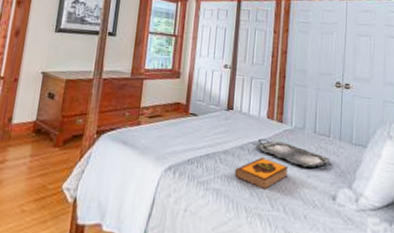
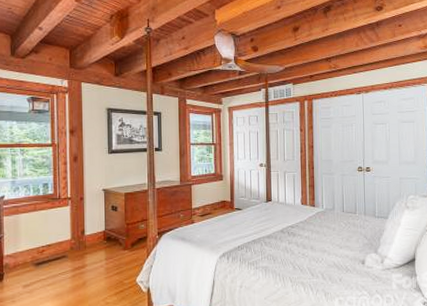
hardback book: present [235,157,289,190] -> none [279,237,324,263]
serving tray: present [255,138,332,167] -> none [294,222,360,240]

